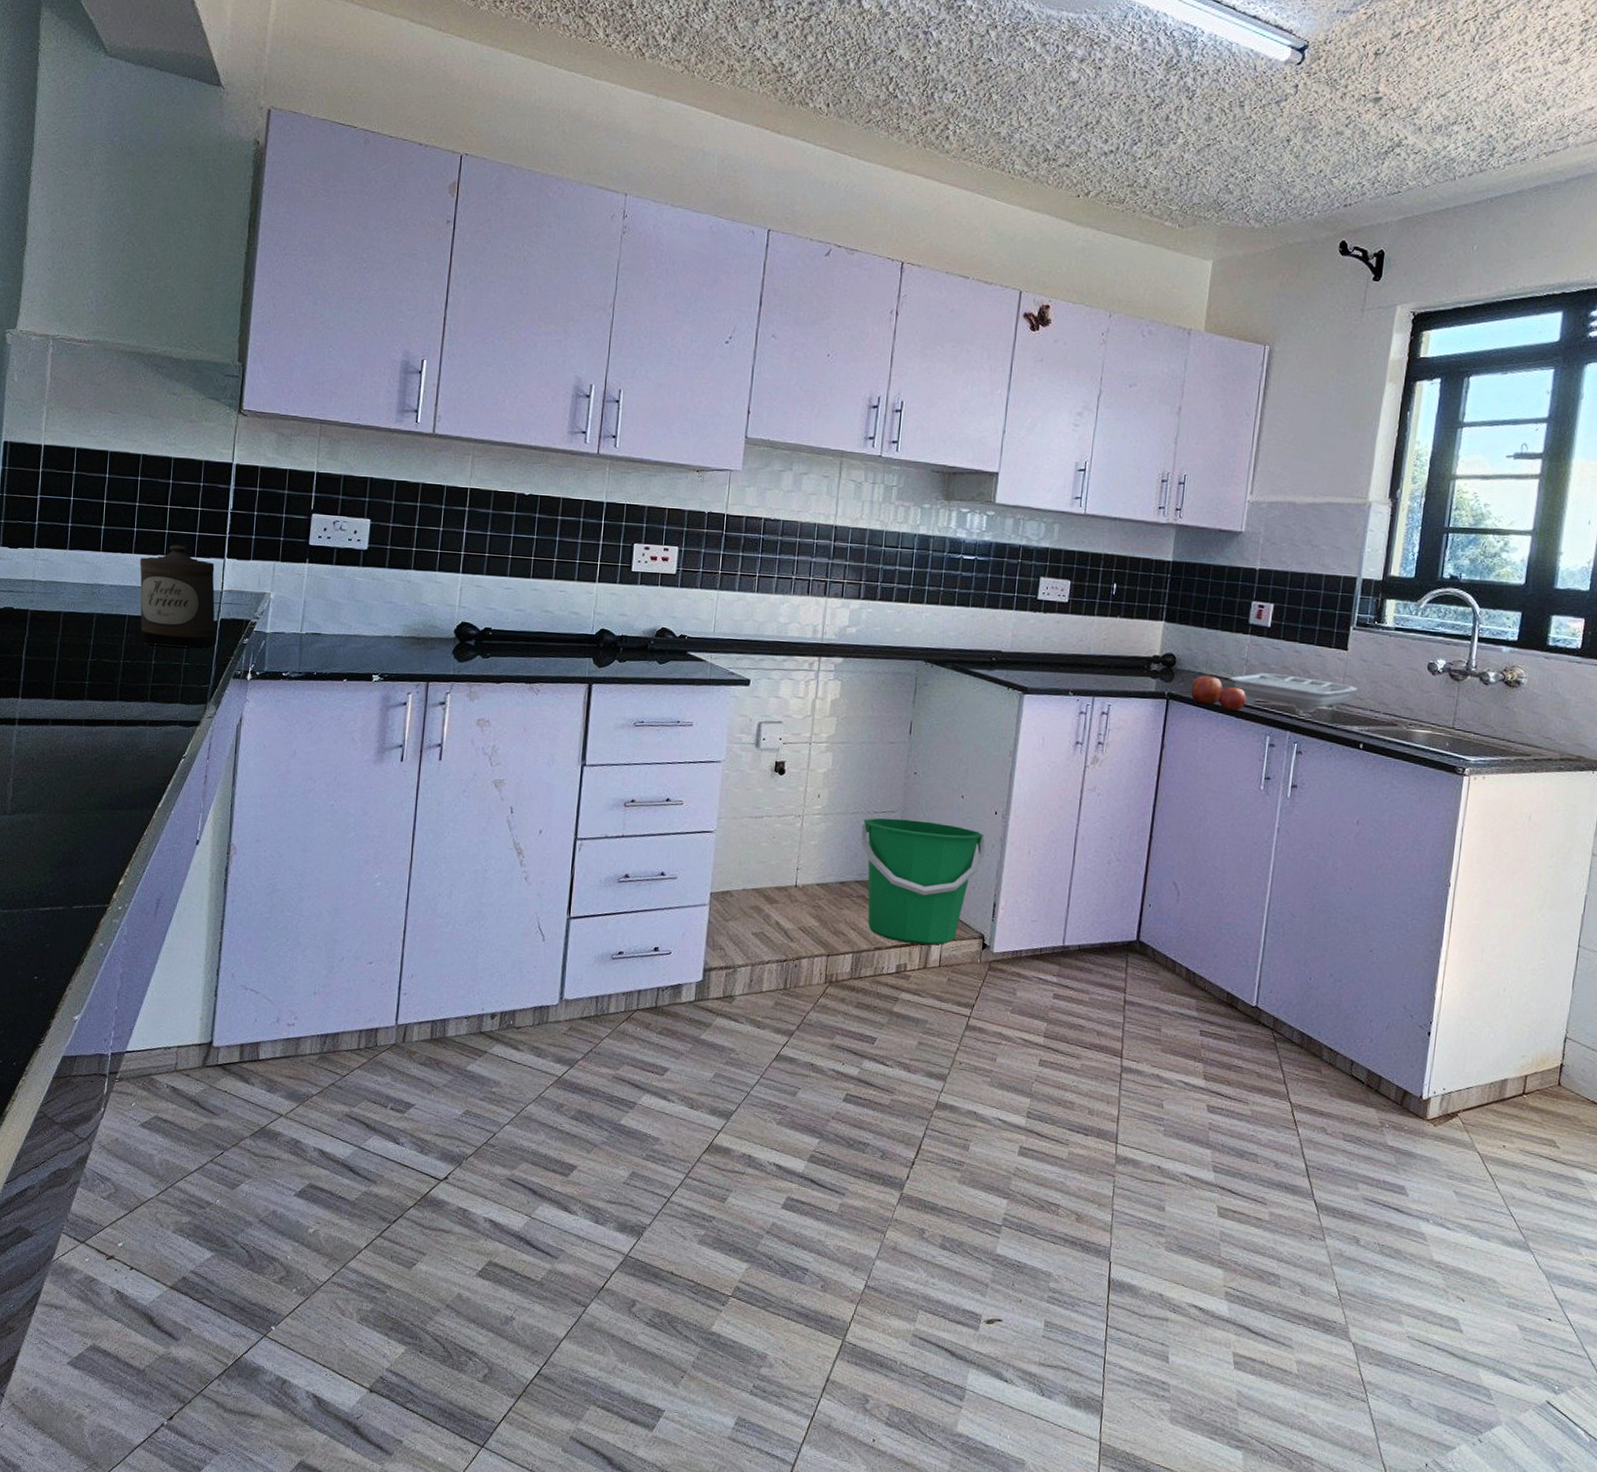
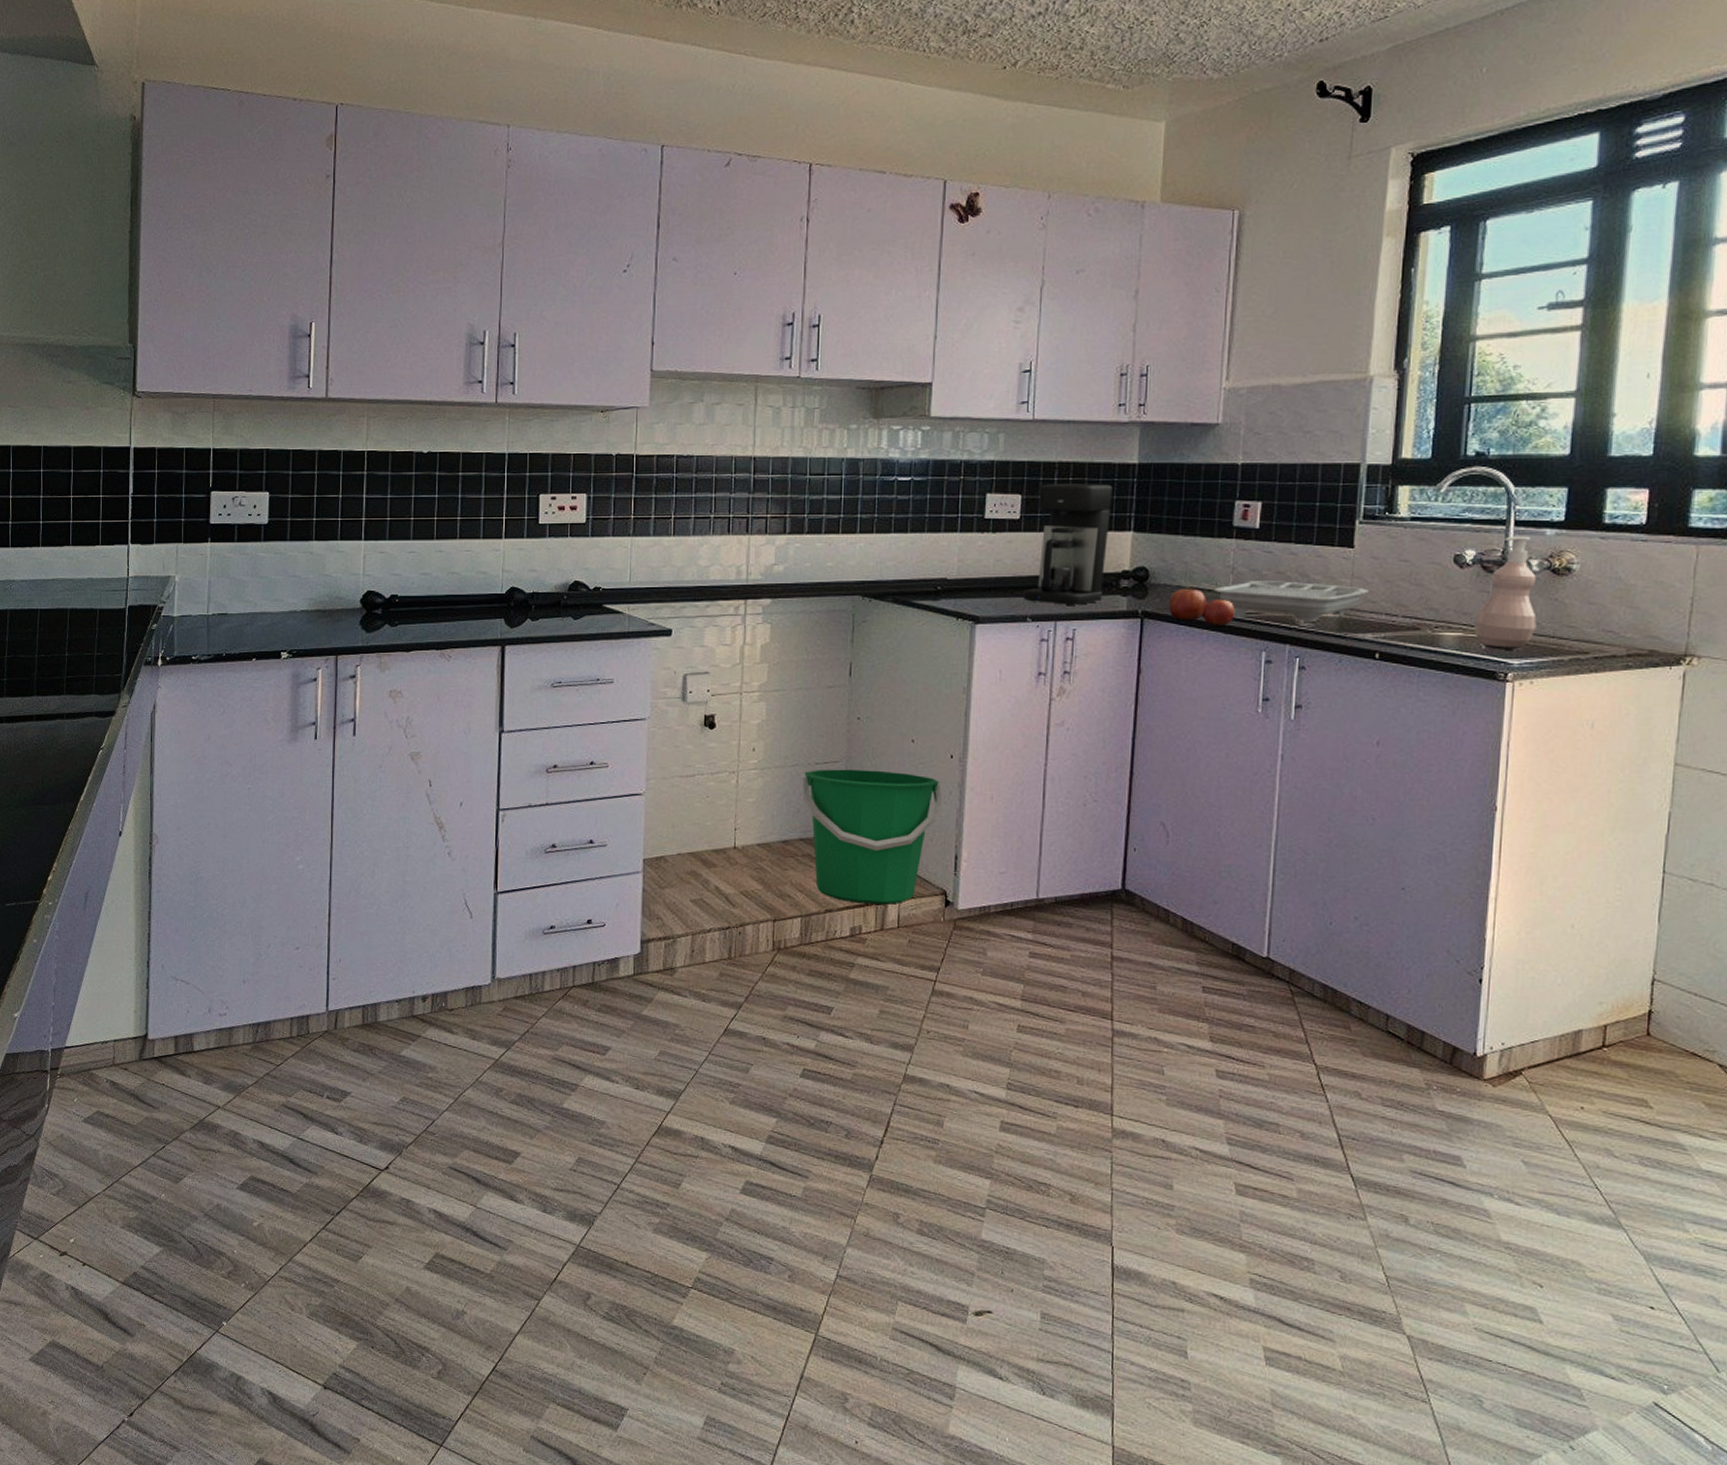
canister: present [140,545,215,648] -> none [48,534,125,638]
coffee maker: none [1067,573,1150,684] -> present [1023,483,1113,605]
soap bottle: none [1440,650,1492,749] -> present [1473,536,1537,650]

